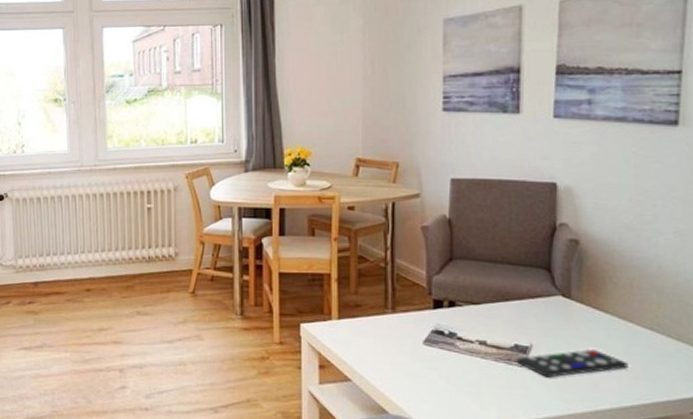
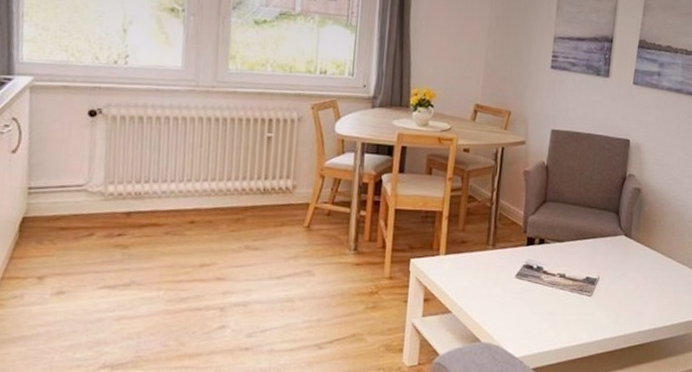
remote control: present [516,350,628,378] -> none [586,281,665,305]

